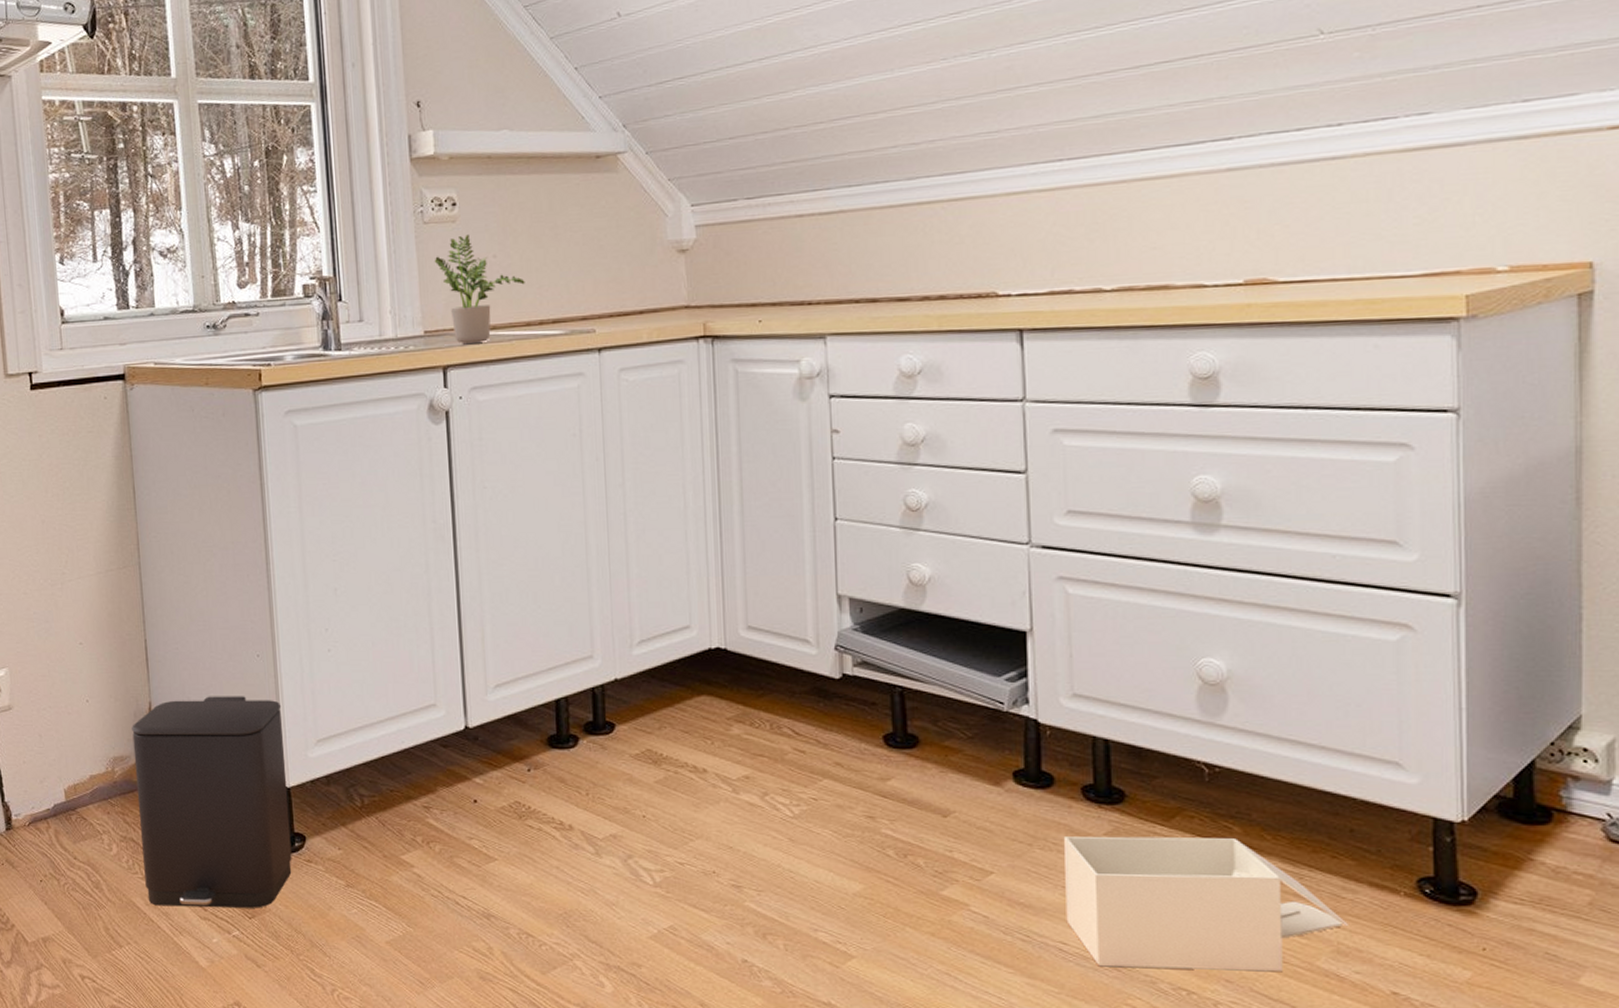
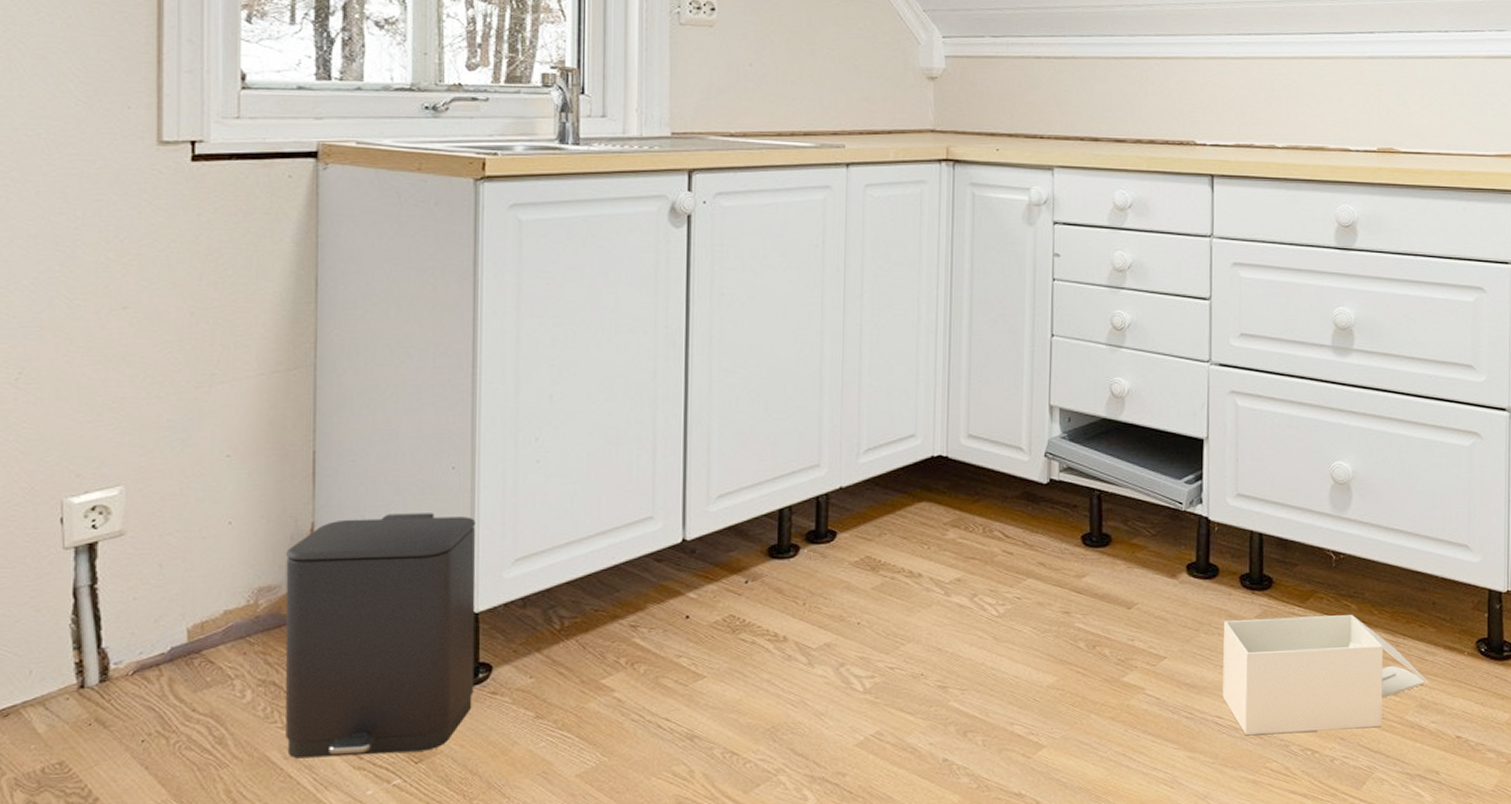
potted plant: present [434,234,525,344] -> none [687,40,780,149]

